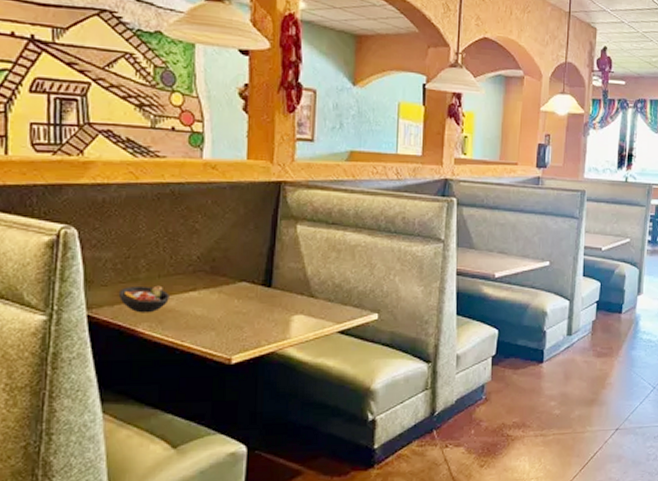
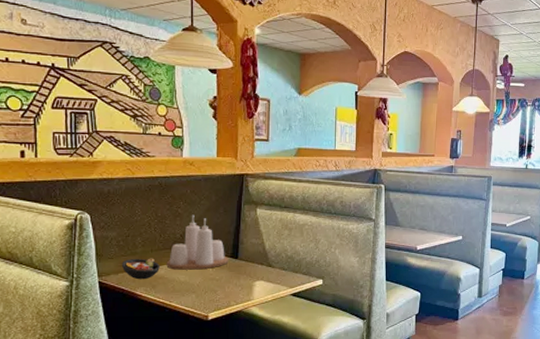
condiment set: none [178,231,260,301] -> present [166,214,229,270]

